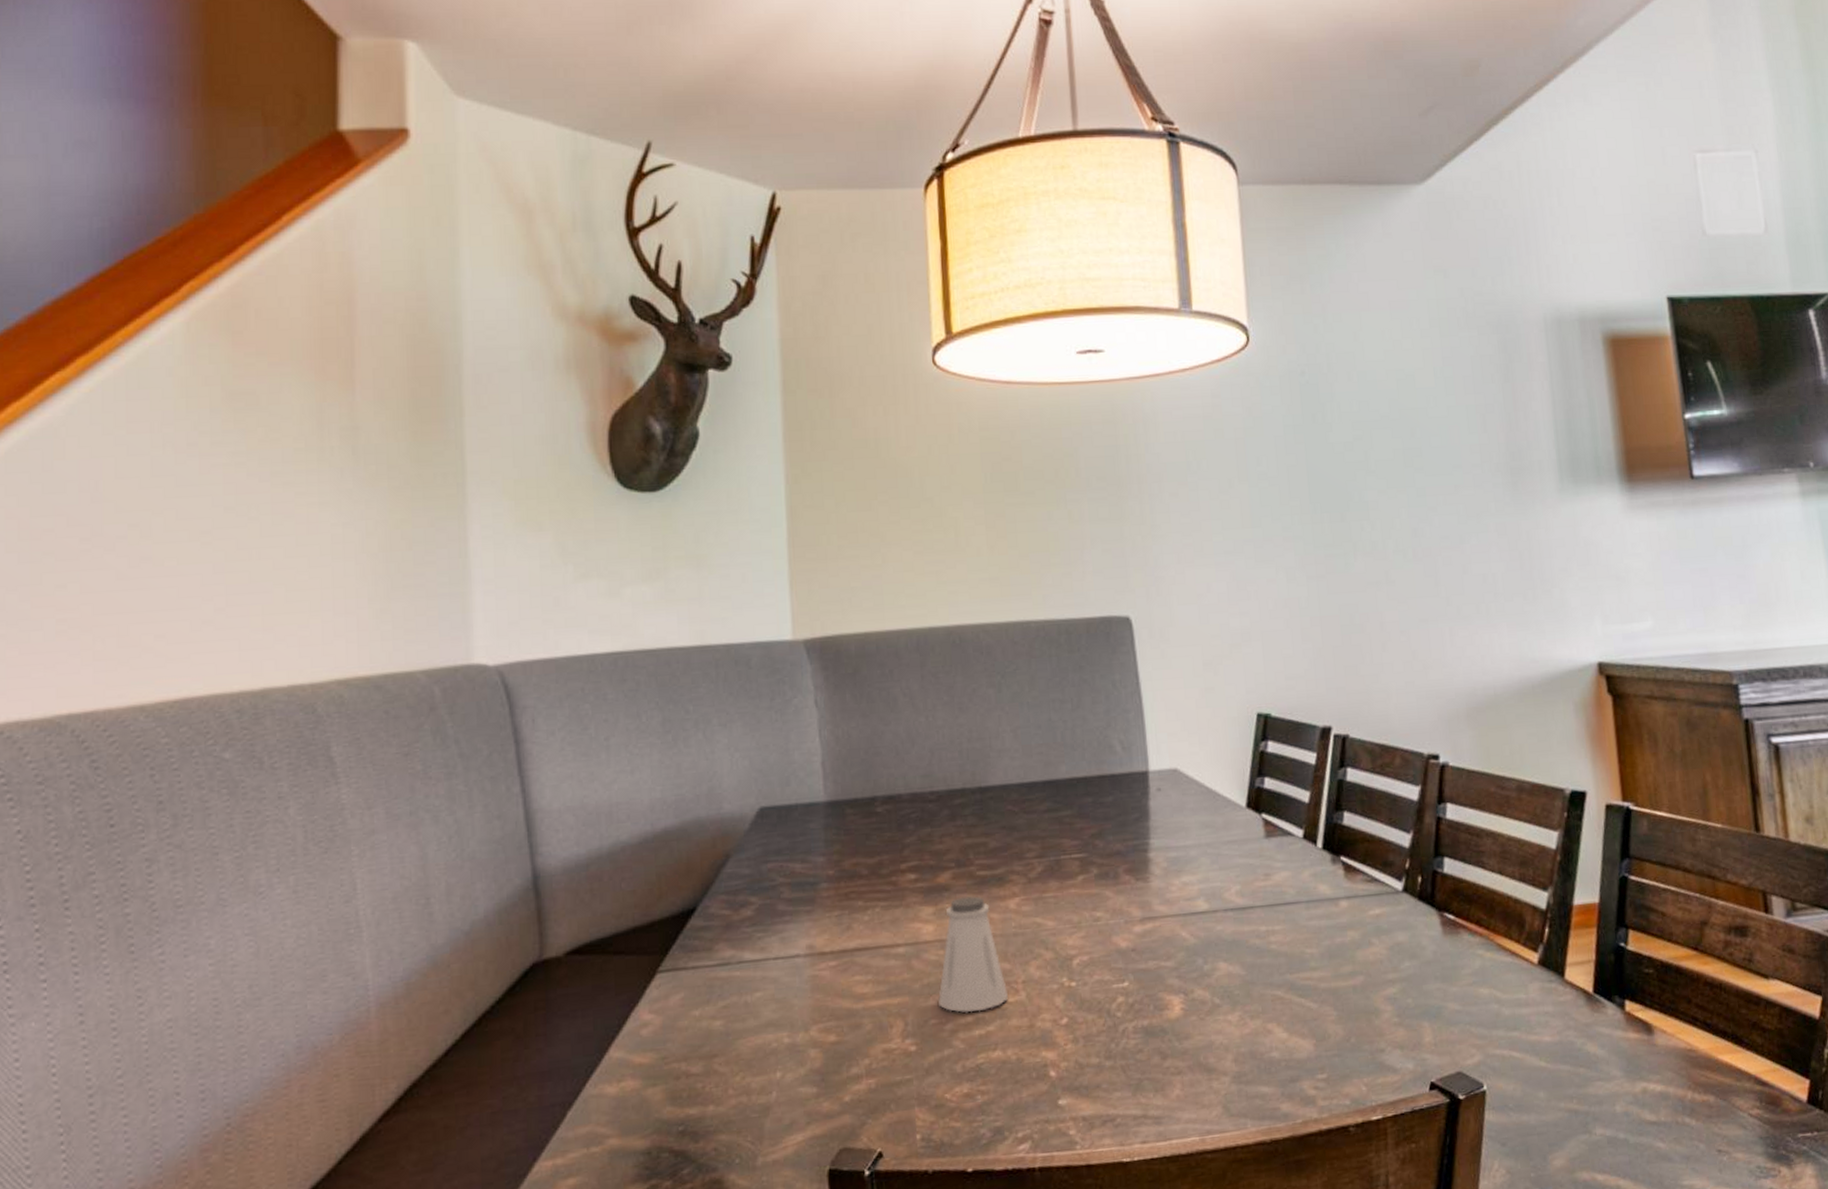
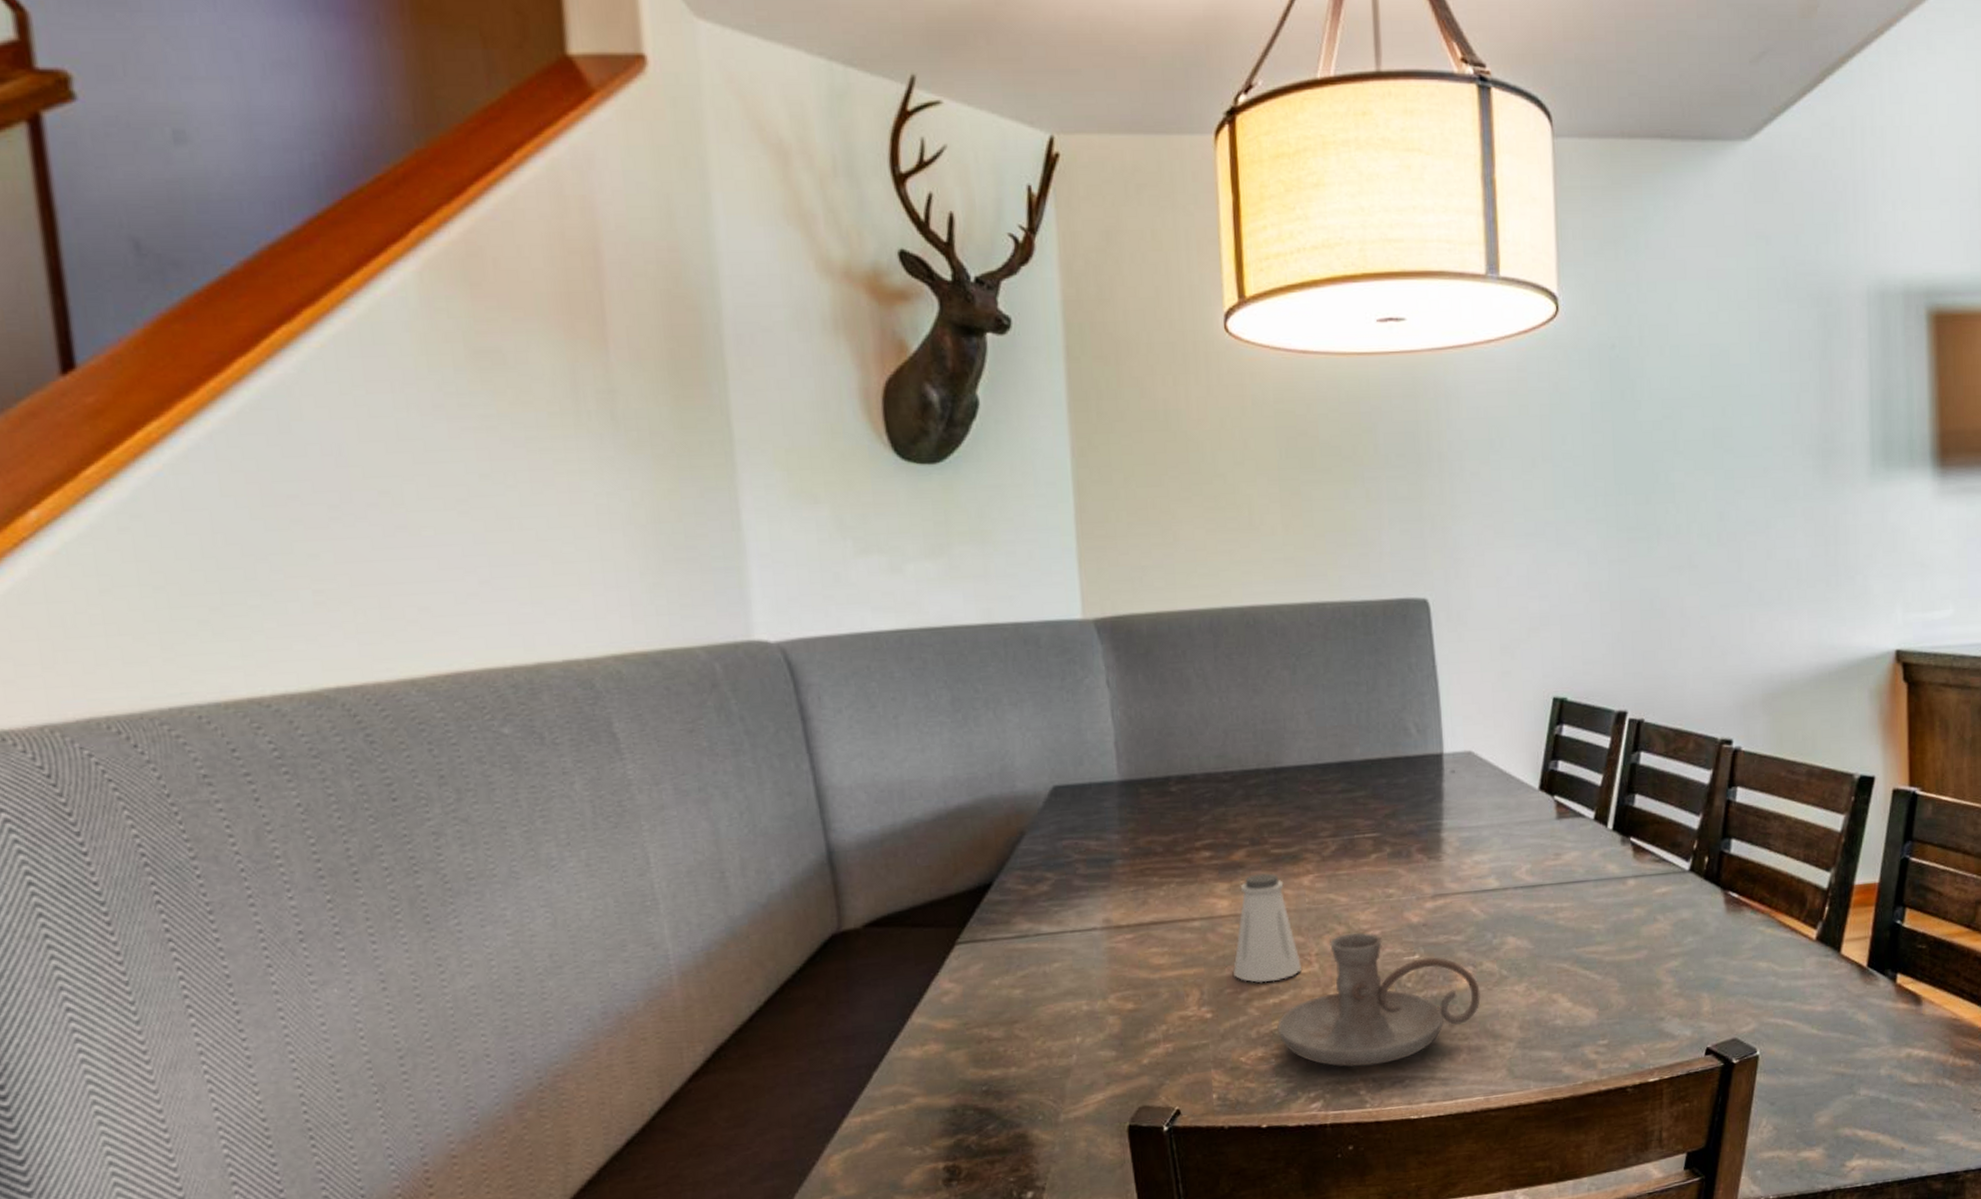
candle holder: none [983,959,1193,1104] -> present [1277,933,1481,1067]

